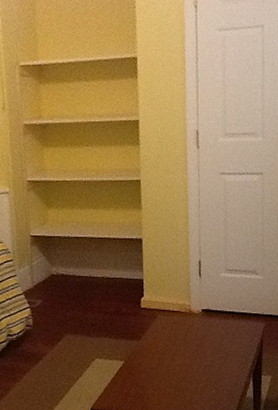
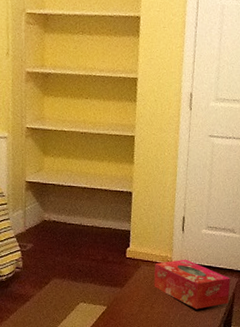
tissue box: none [172,305,257,359] -> present [154,259,230,309]

